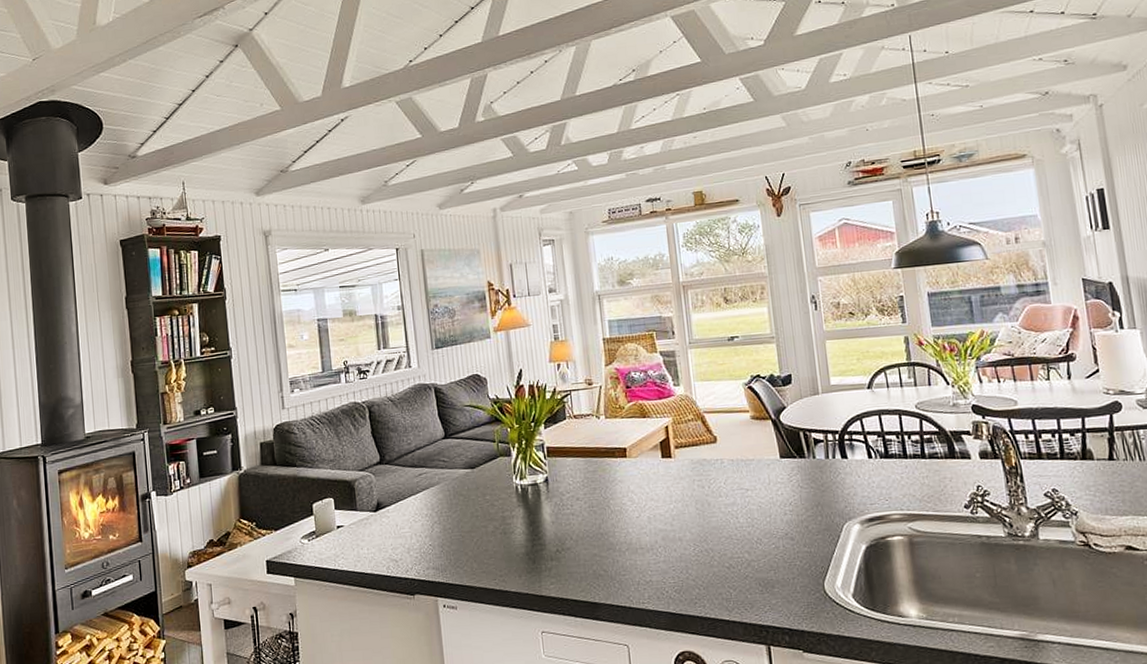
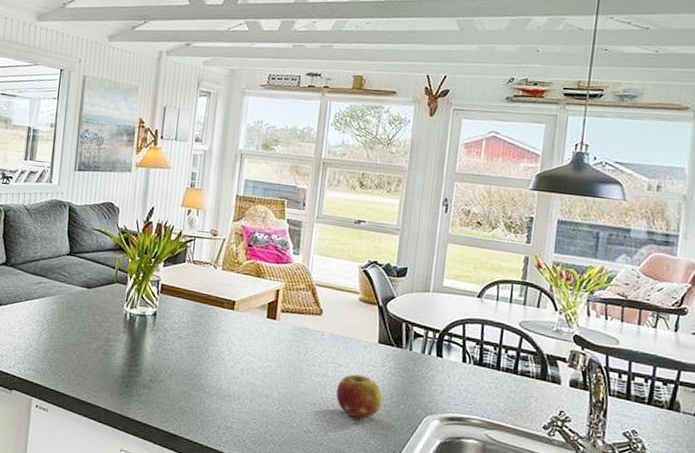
fruit: none [748,495,799,542] -> present [336,374,383,419]

